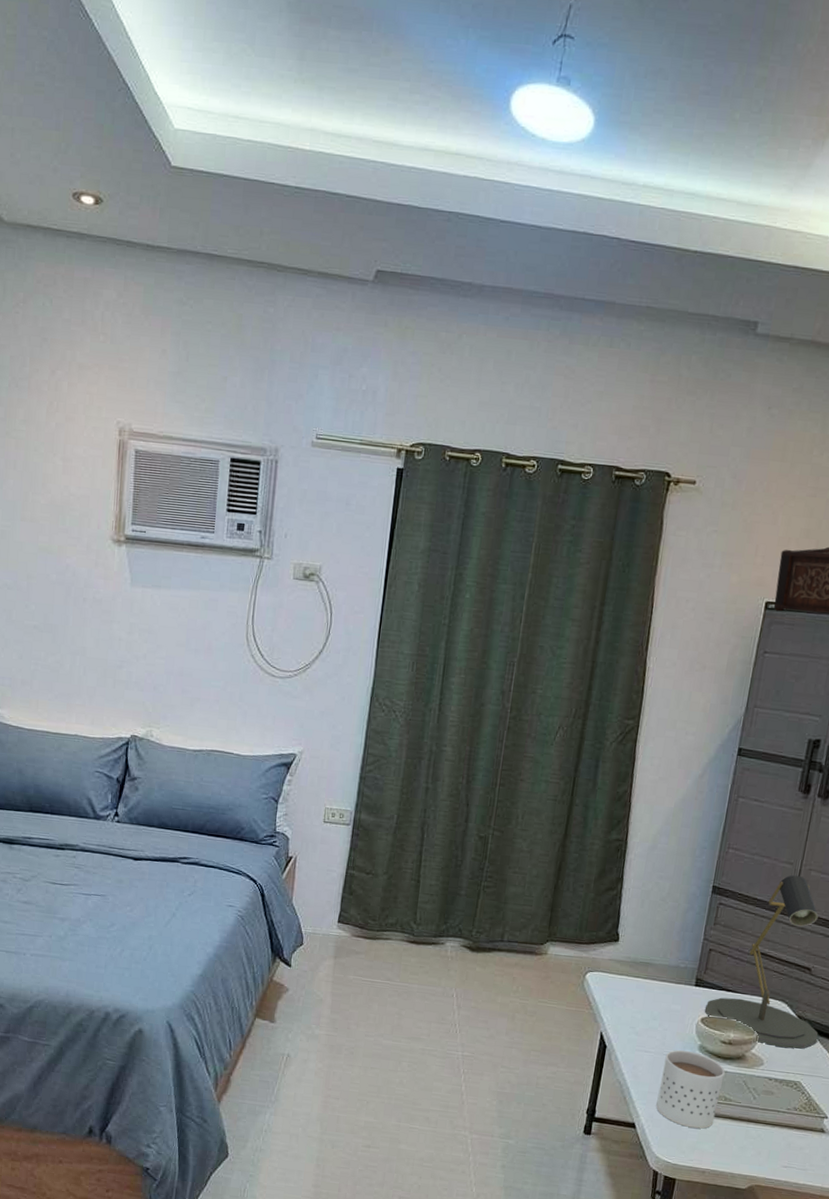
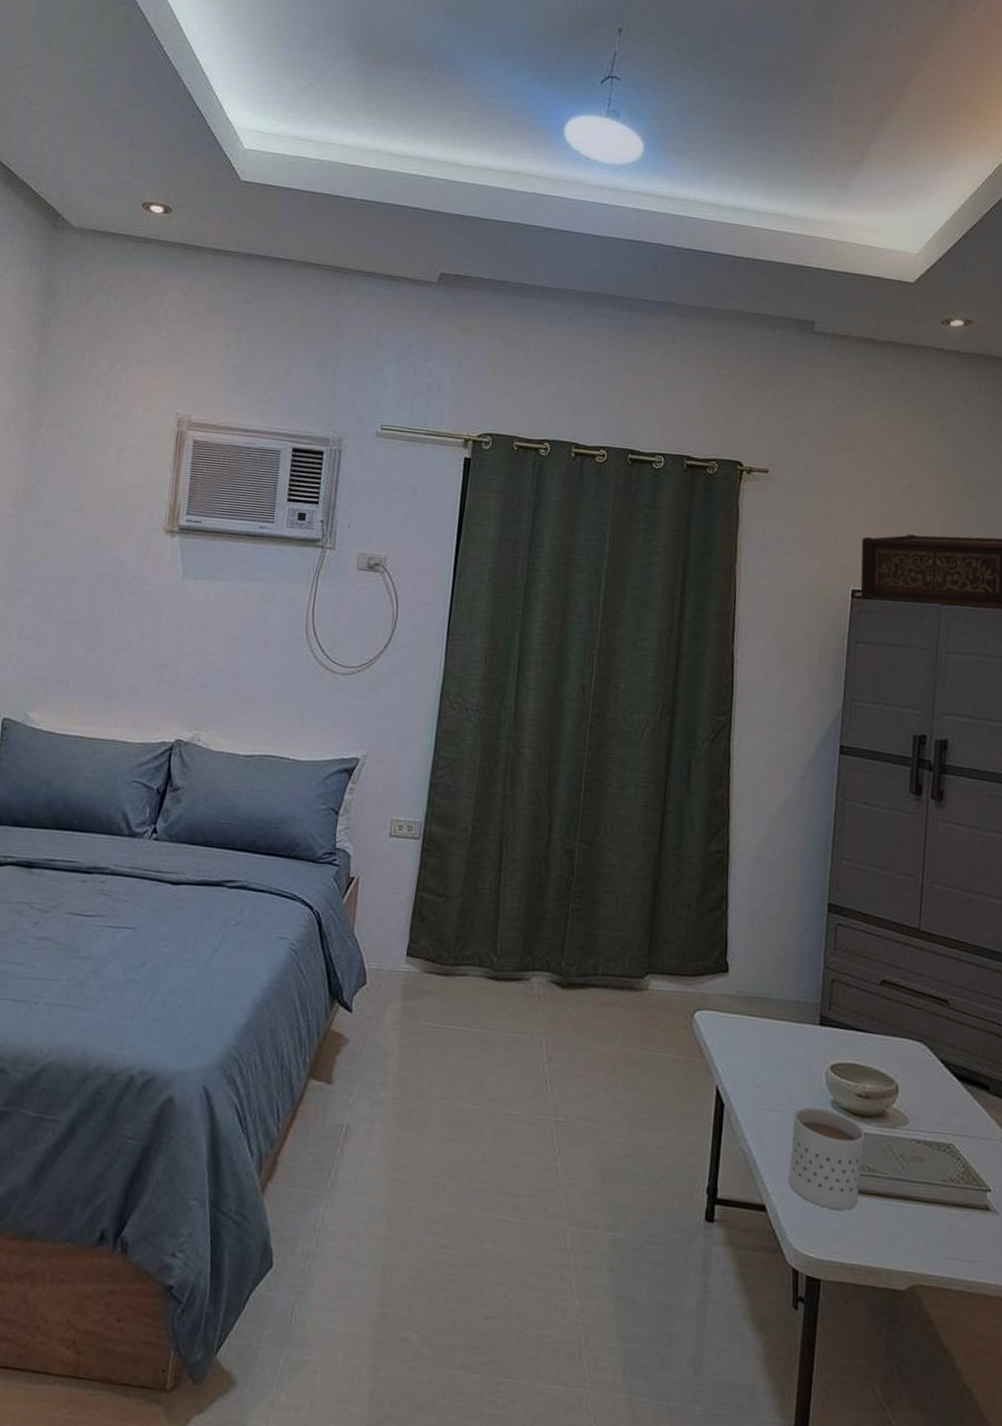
desk lamp: present [704,874,819,1049] -> none [833,888,967,1101]

